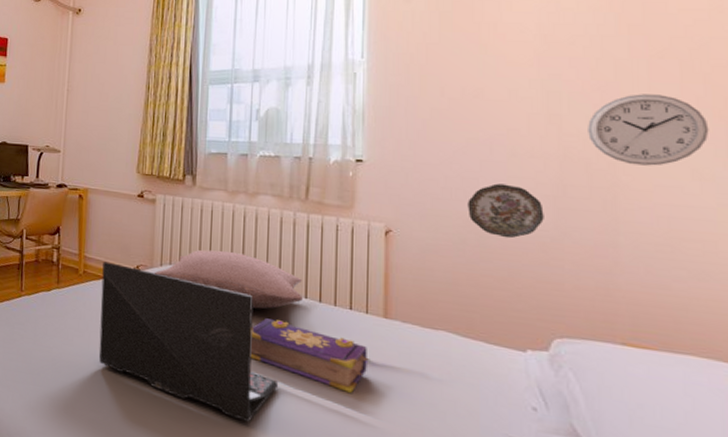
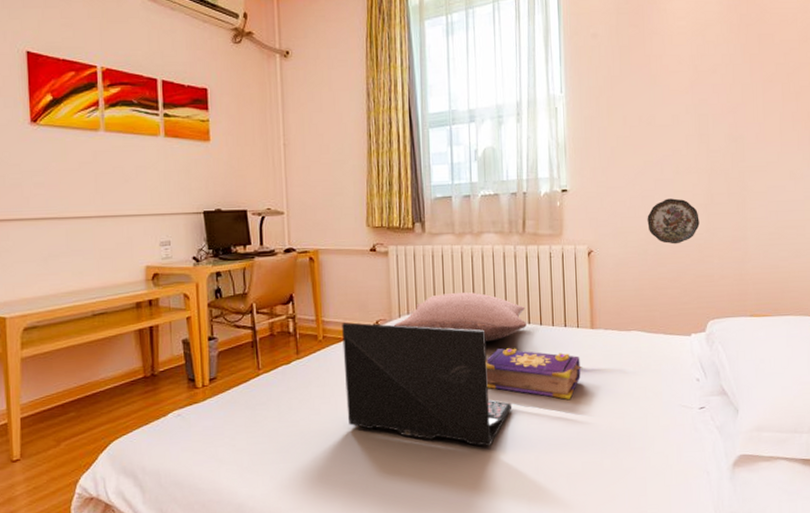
wall clock: present [588,94,709,166] -> none [726,112,800,172]

